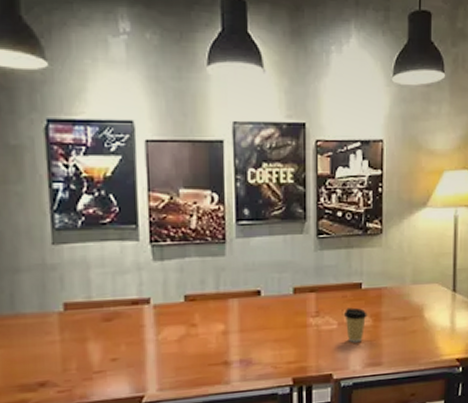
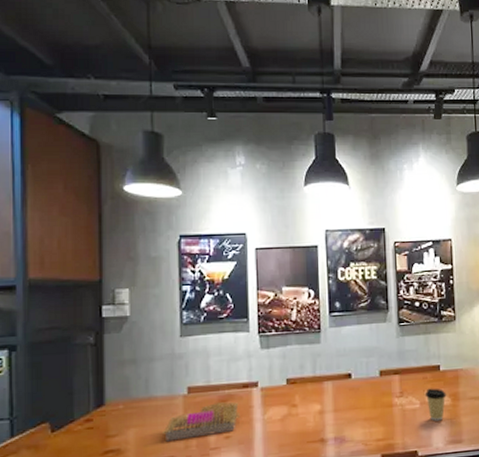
architectural model: none [34,320,128,364] -> present [163,402,239,442]

